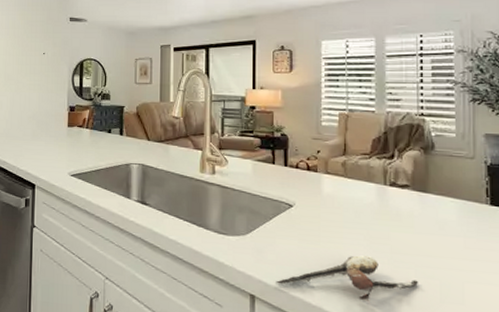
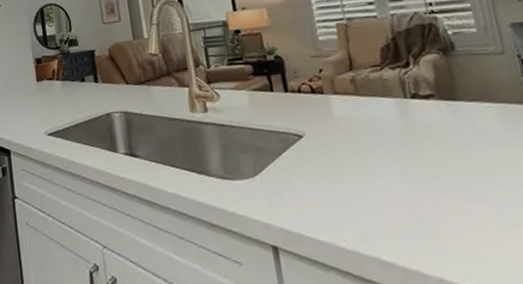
spoon: present [276,255,418,302] -> none [299,183,469,238]

